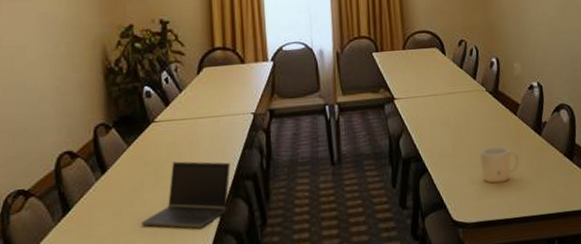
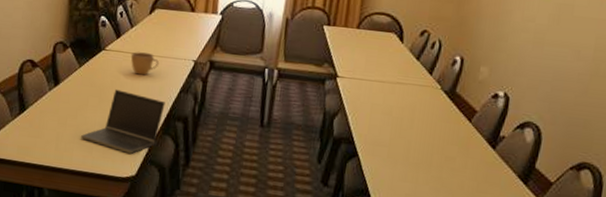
cup: none [184,115,217,141] -> present [130,52,160,76]
mug: present [479,146,519,184] -> none [416,147,463,188]

